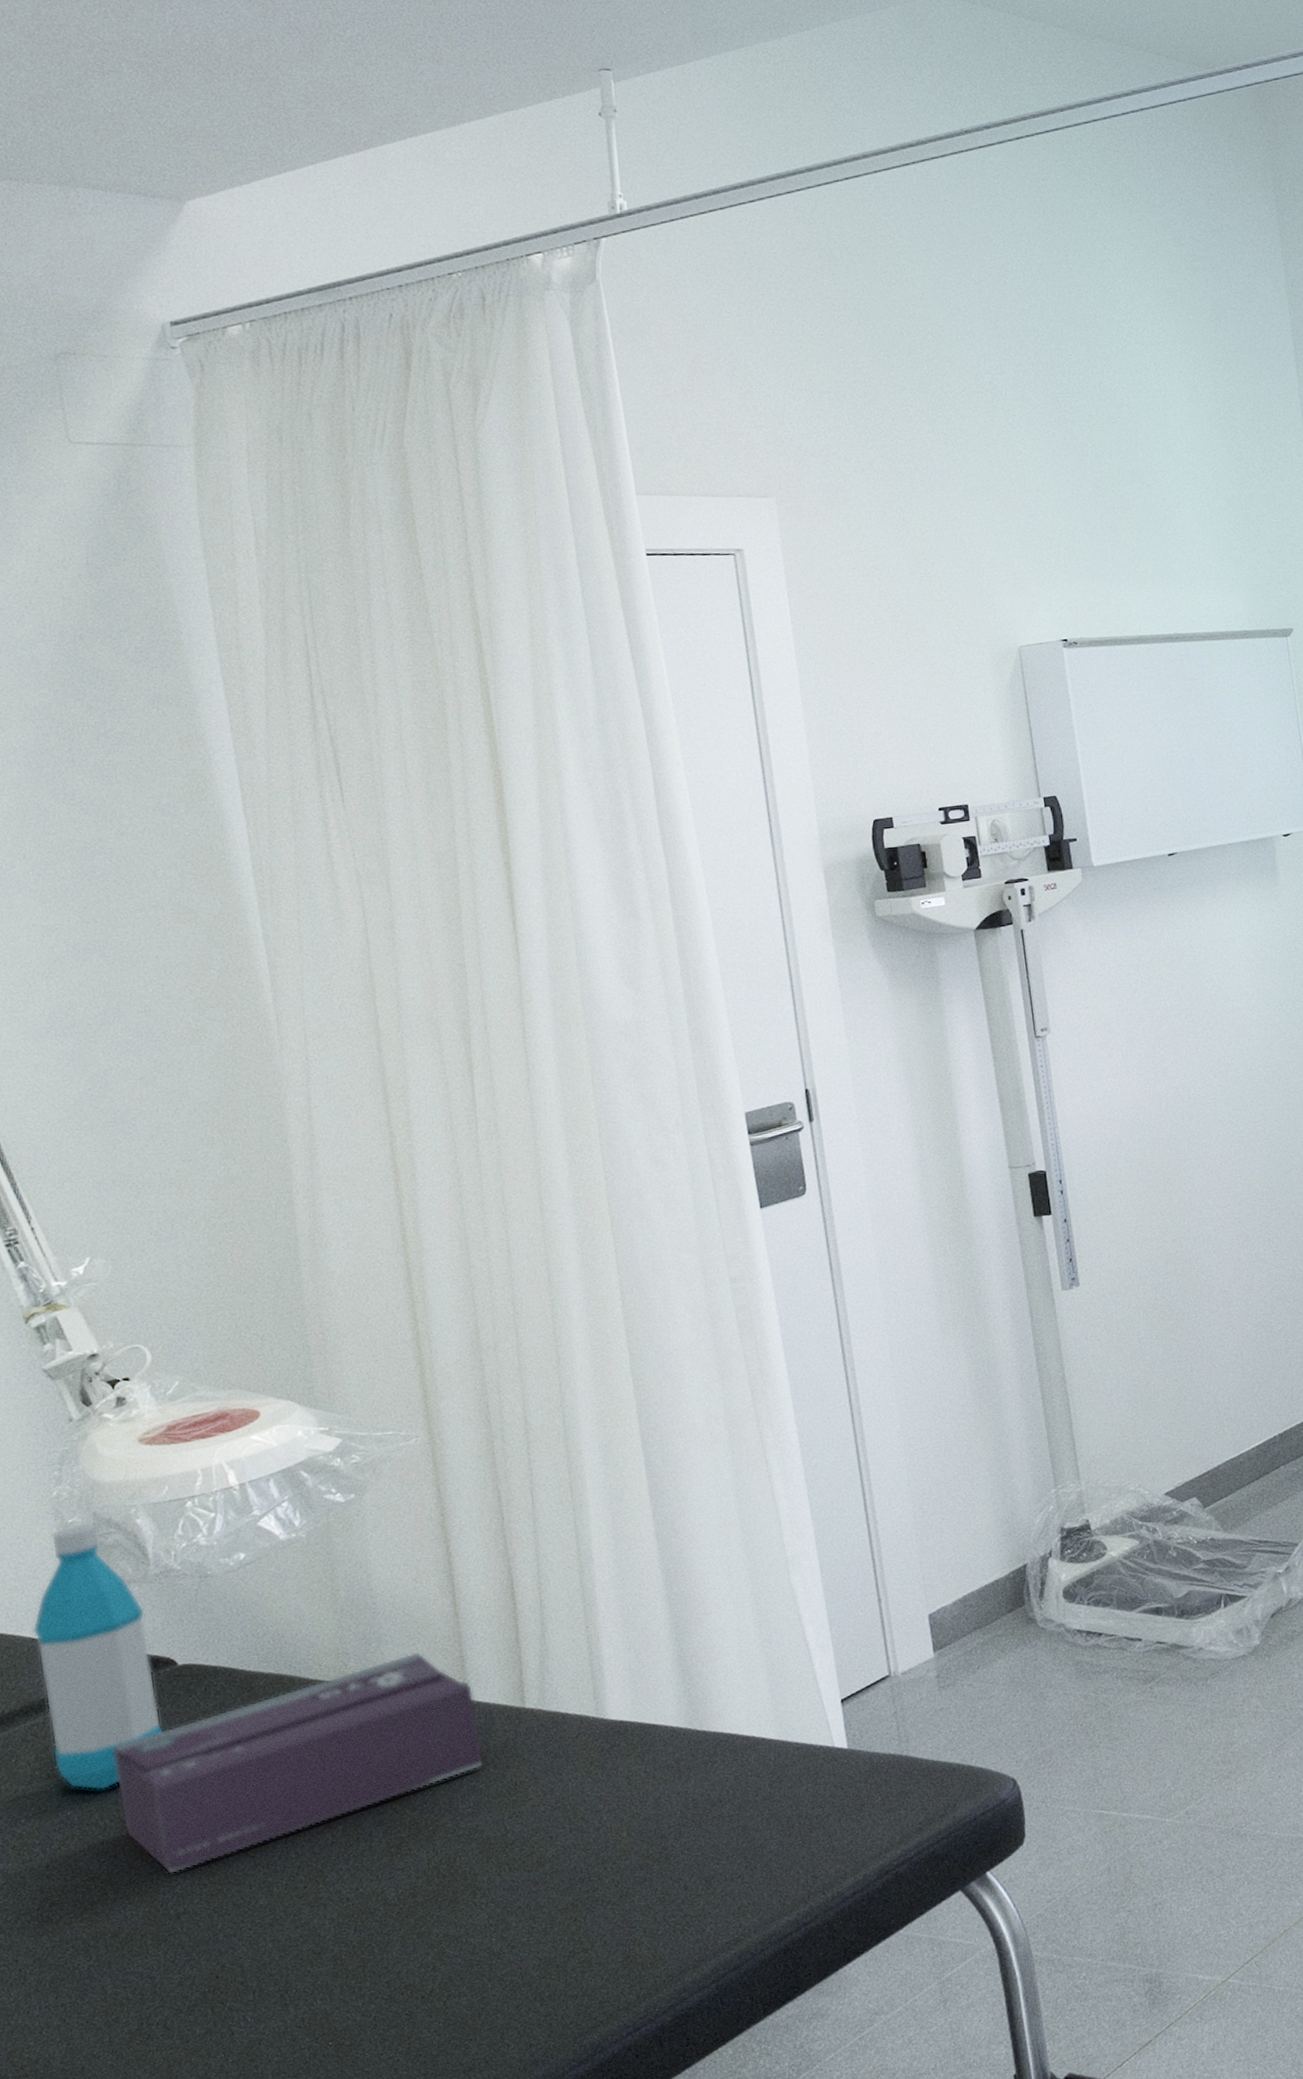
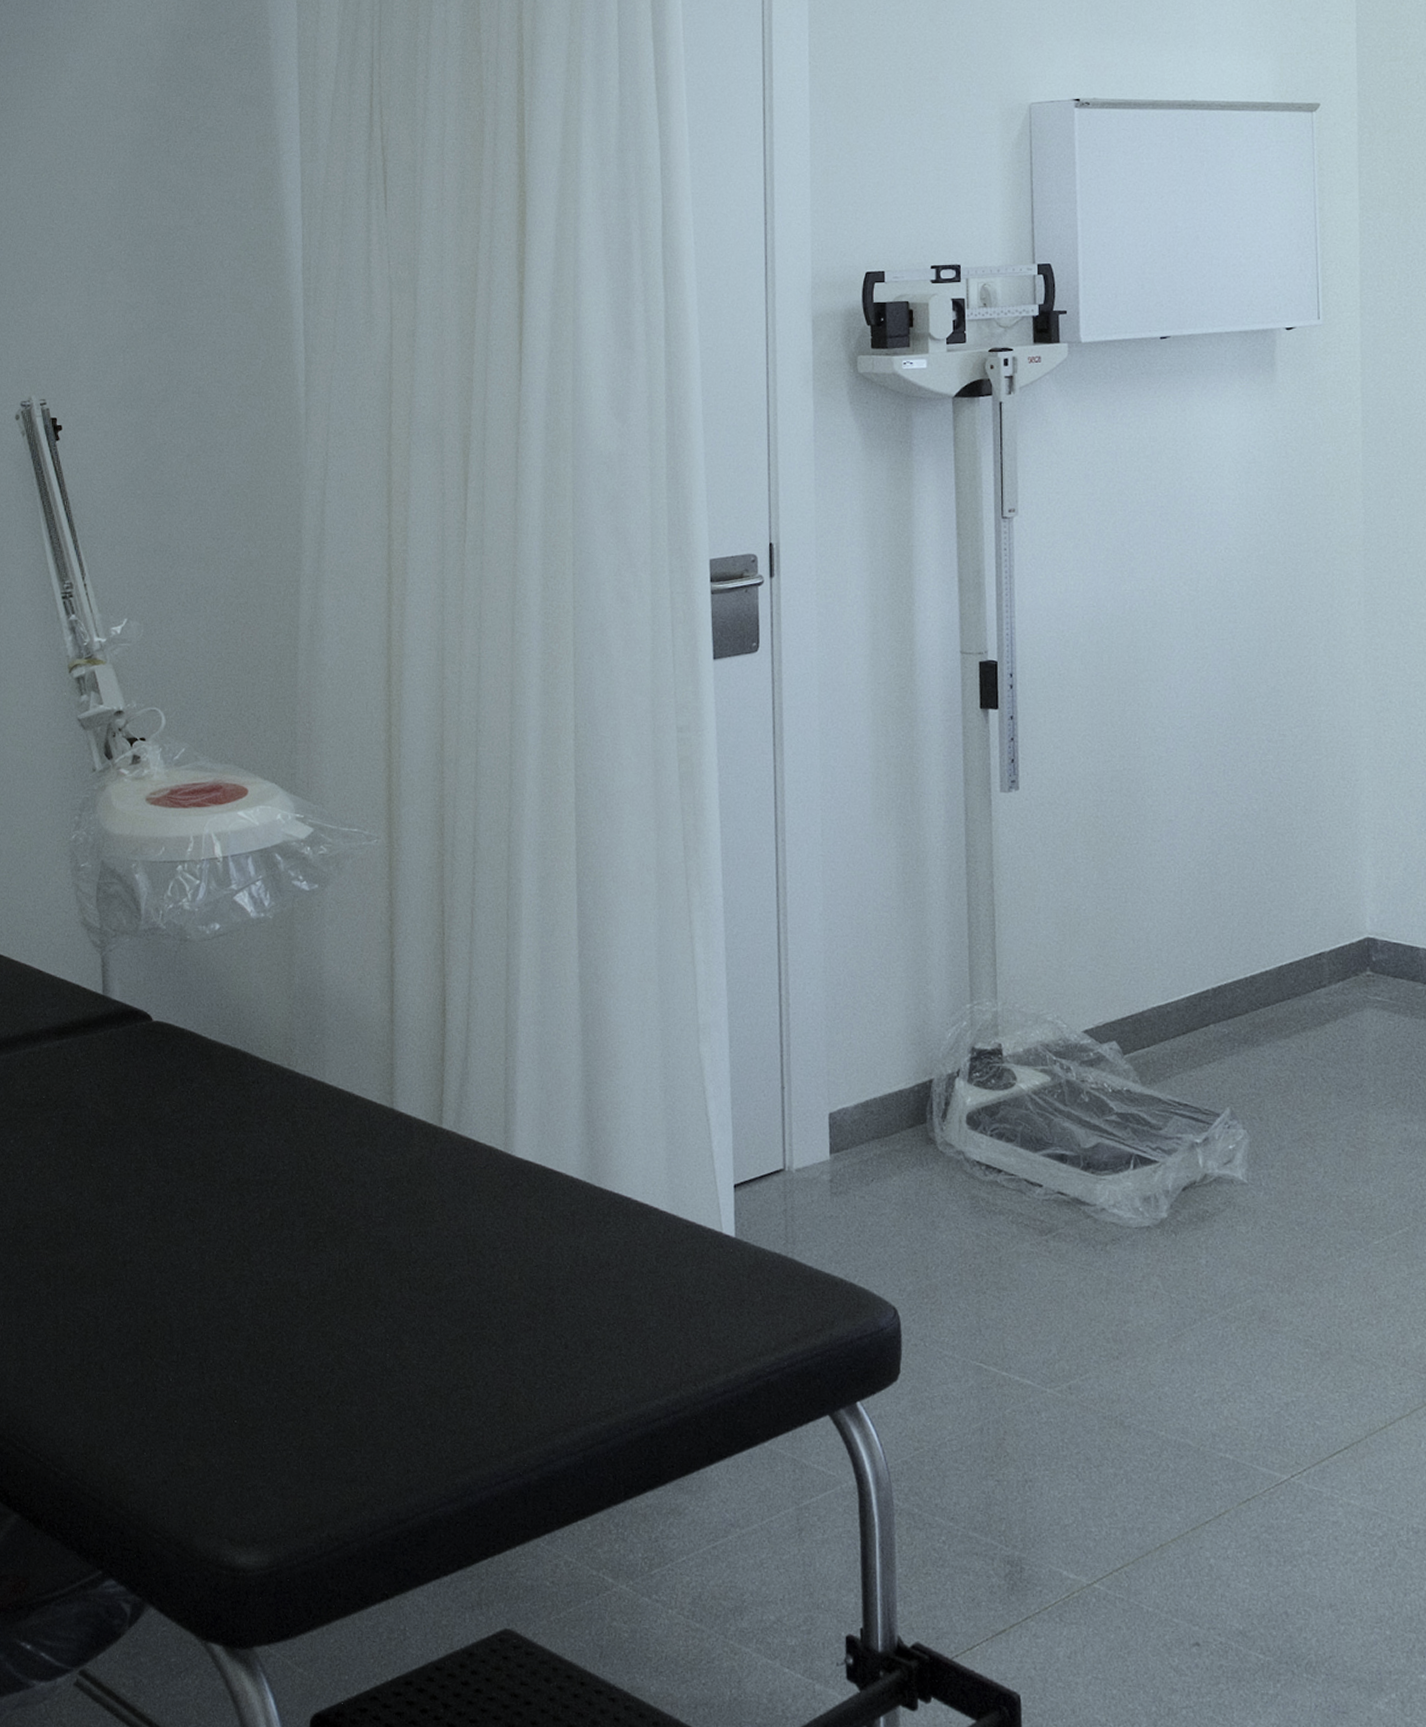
water bottle: present [32,1522,165,1791] -> none [40,868,135,1128]
tissue box: present [113,1652,482,1874] -> none [90,1051,399,1221]

